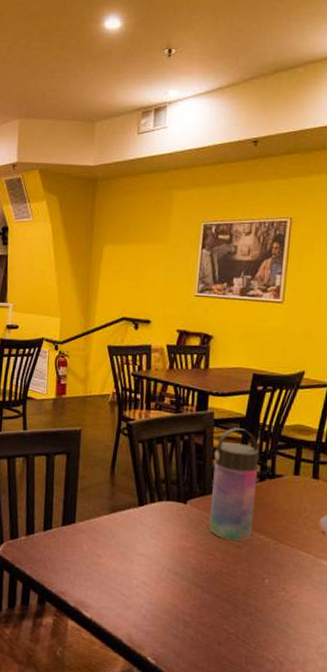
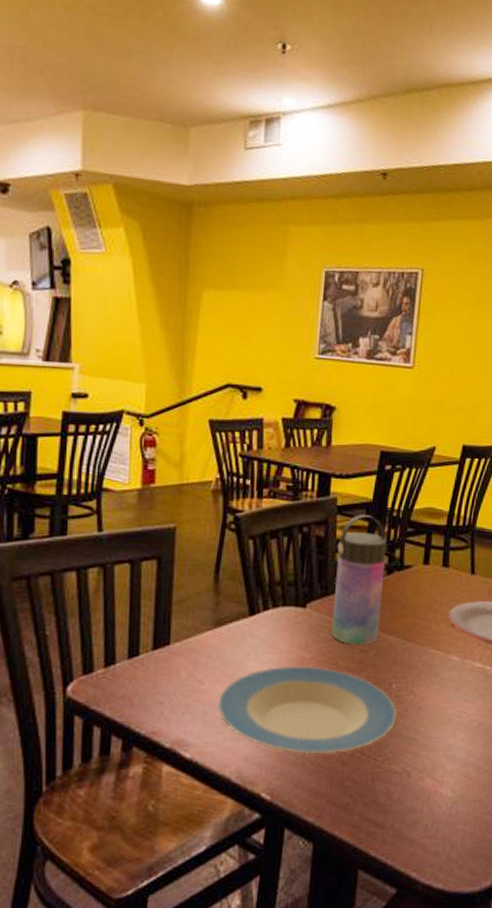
plate: none [111,551,270,634] -> present [217,666,397,755]

